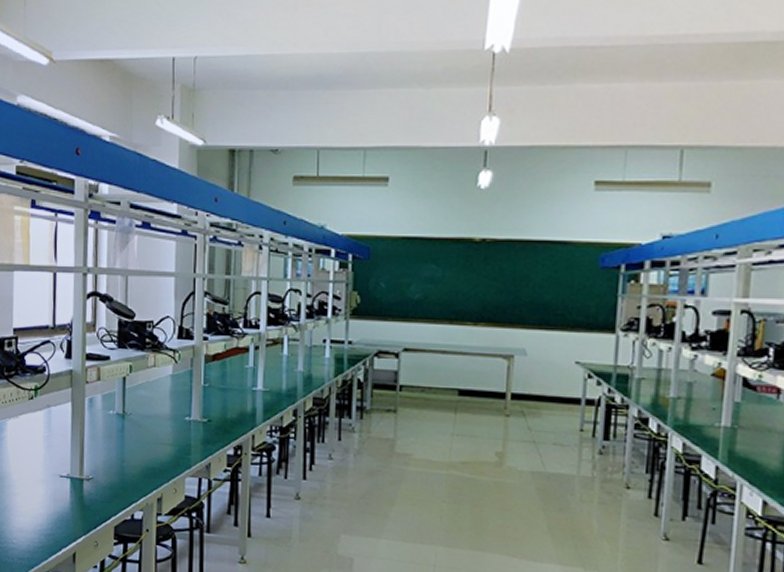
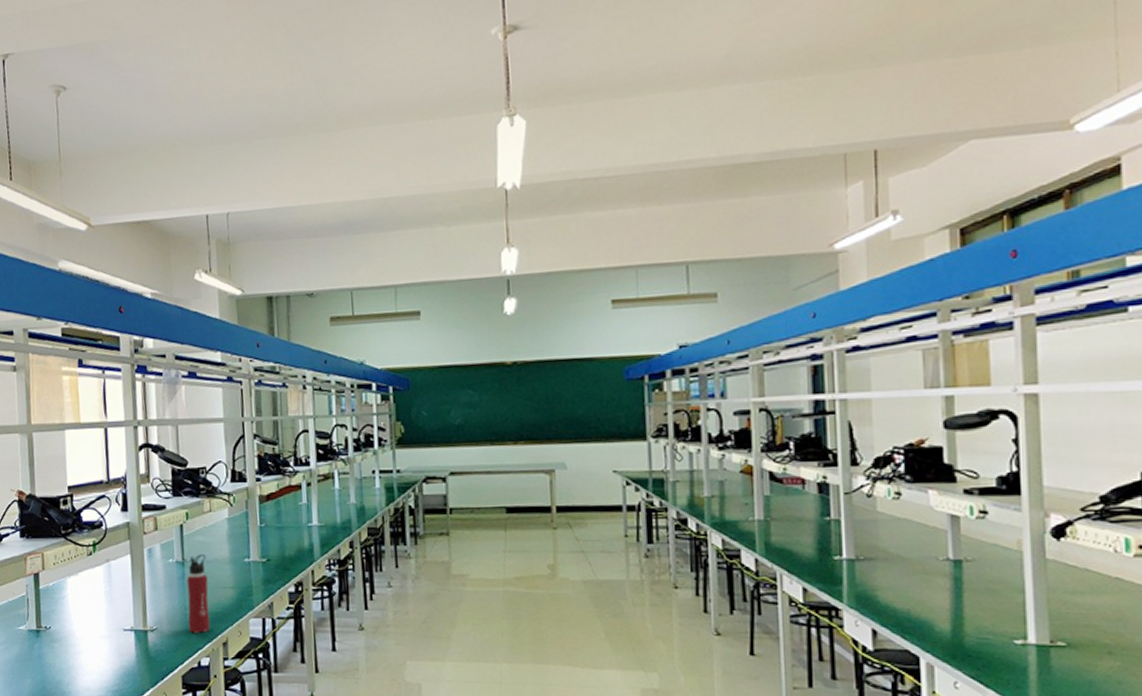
water bottle: none [124,408,147,487] -> present [186,554,211,633]

